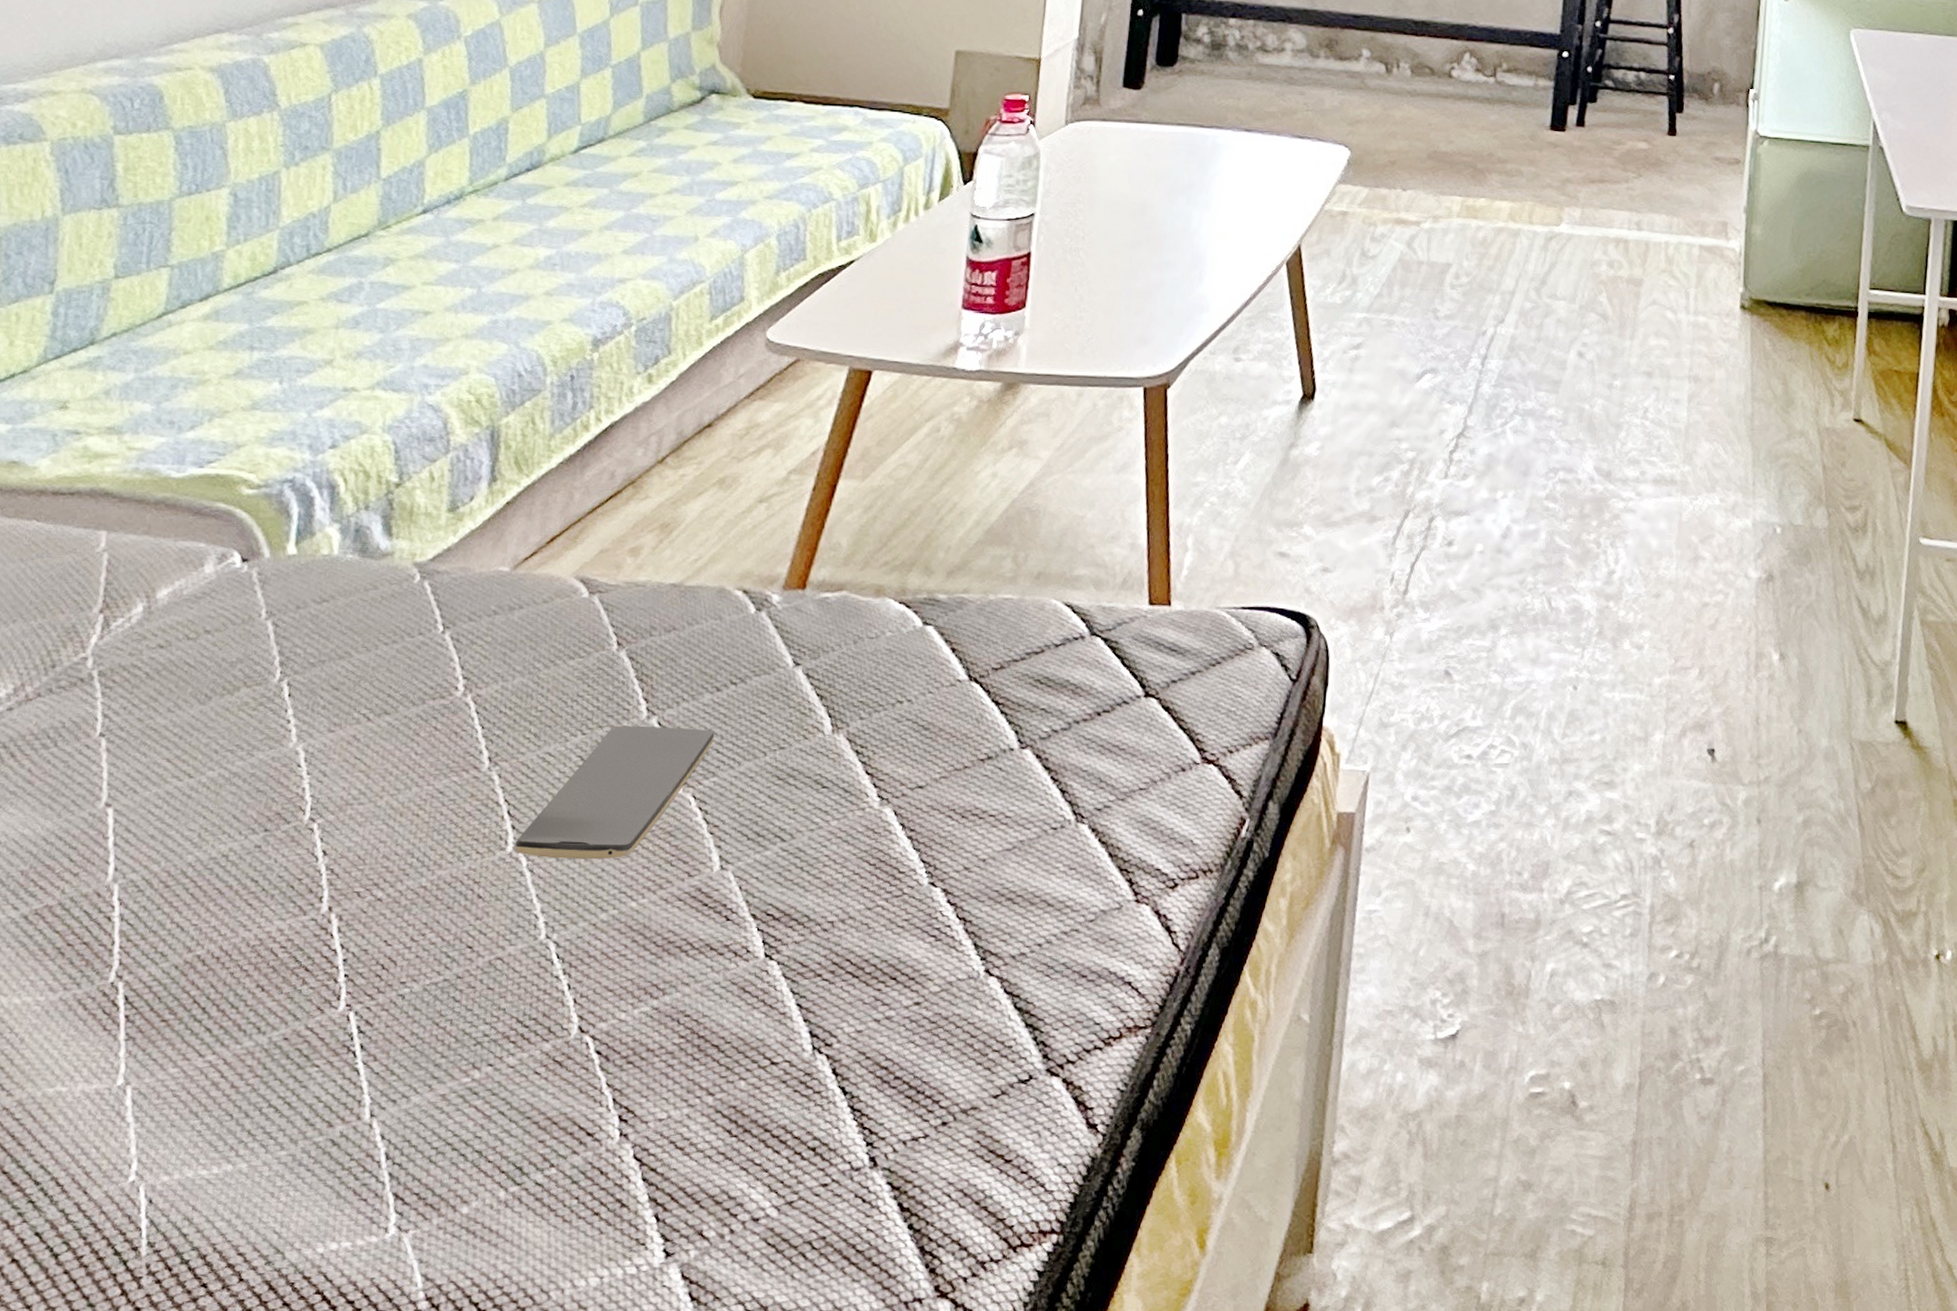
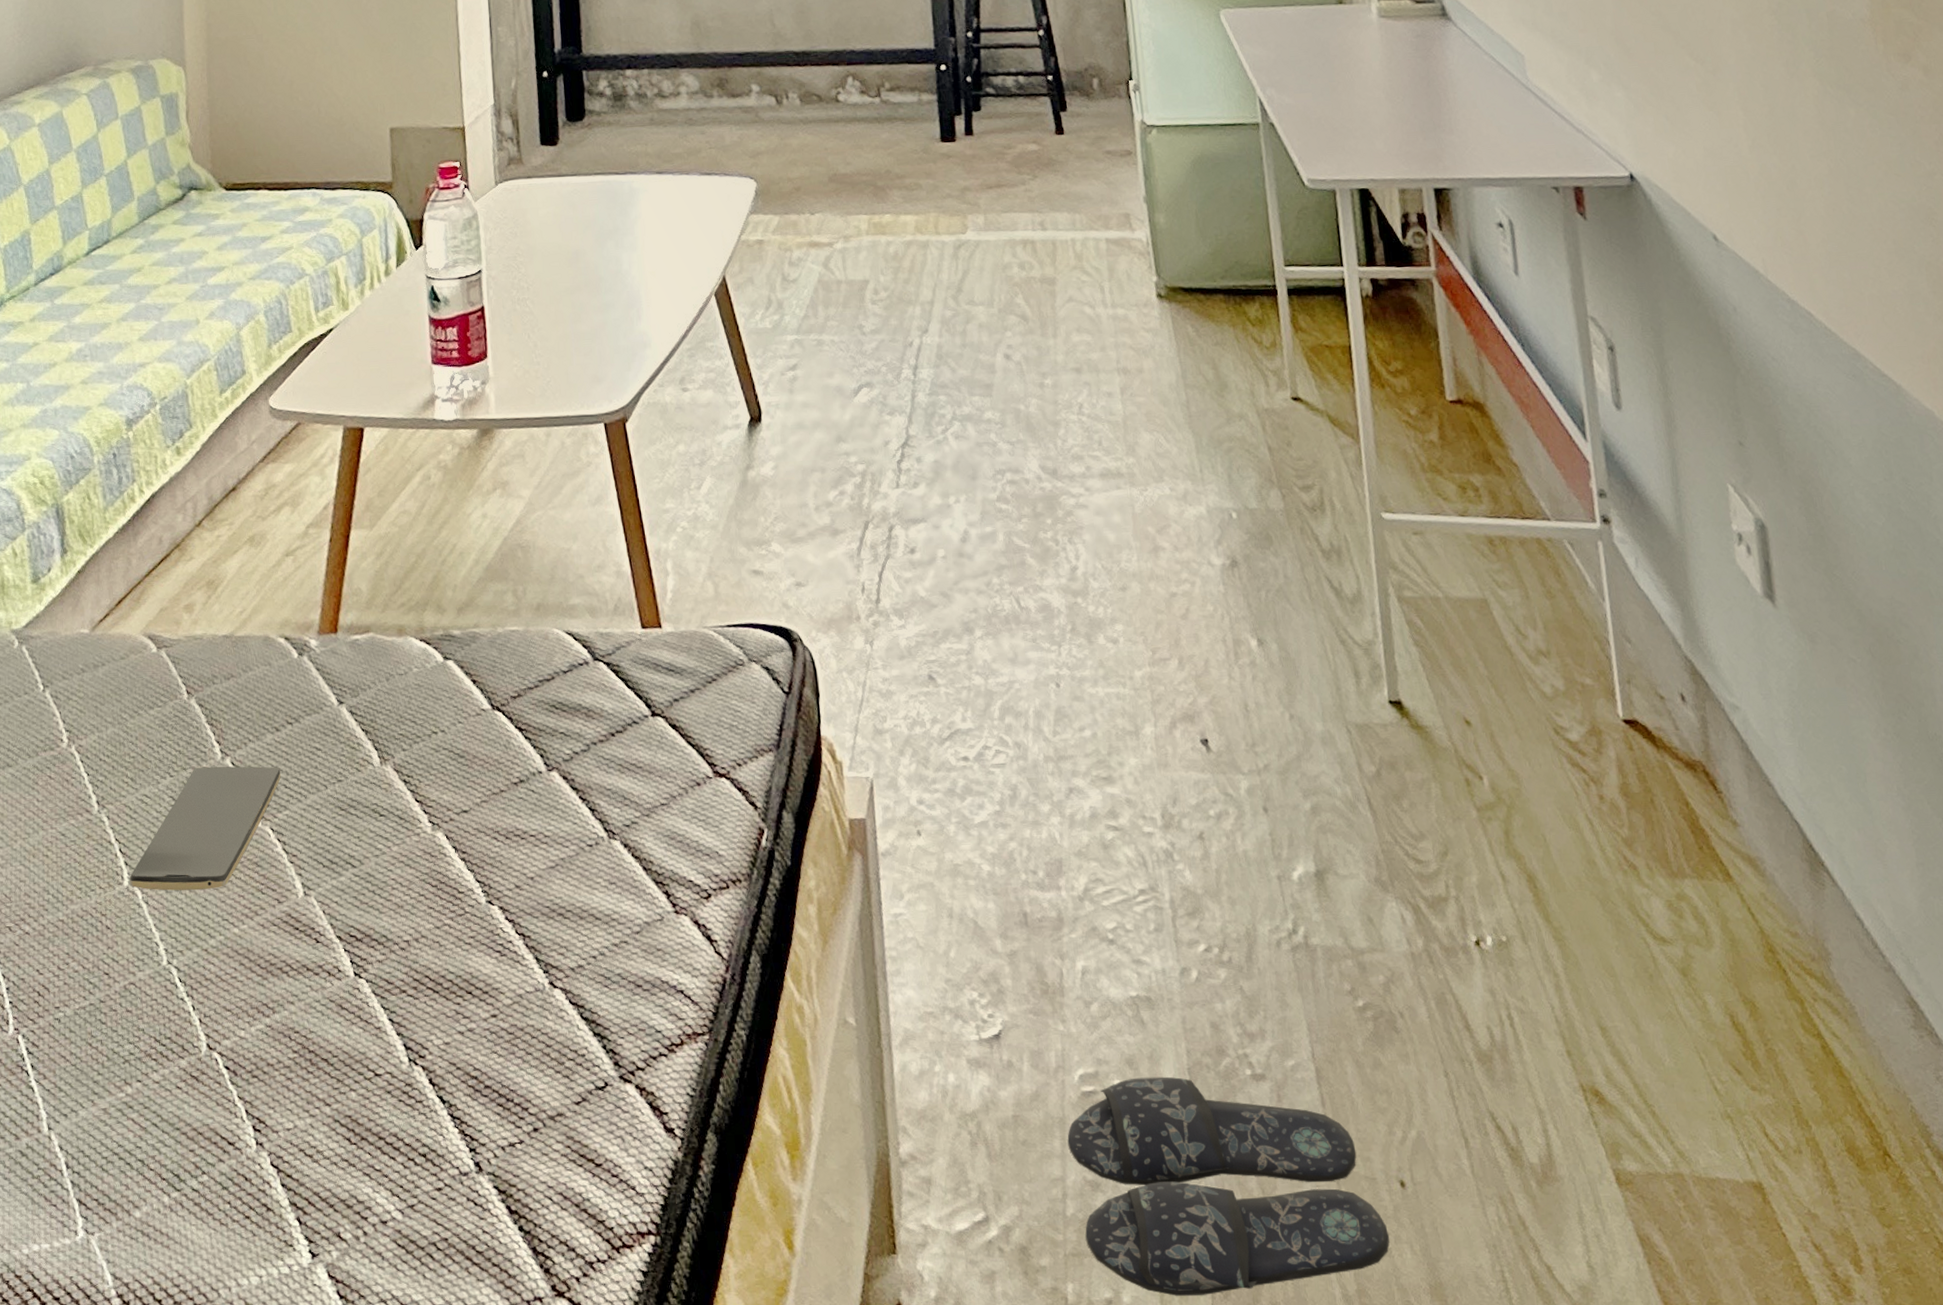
slippers: none [1507,1079,1806,1294] -> present [1067,1076,1389,1296]

